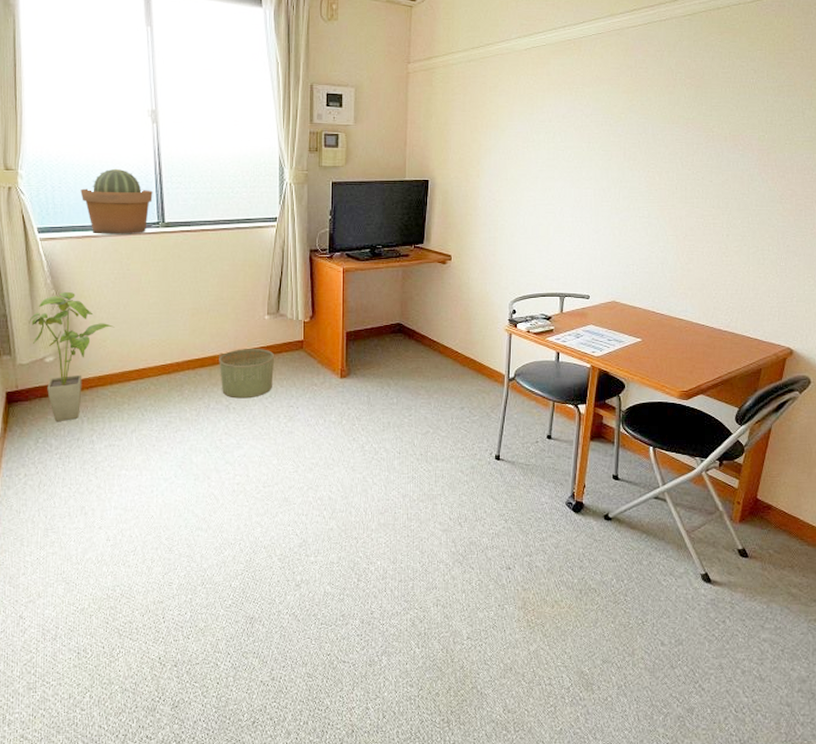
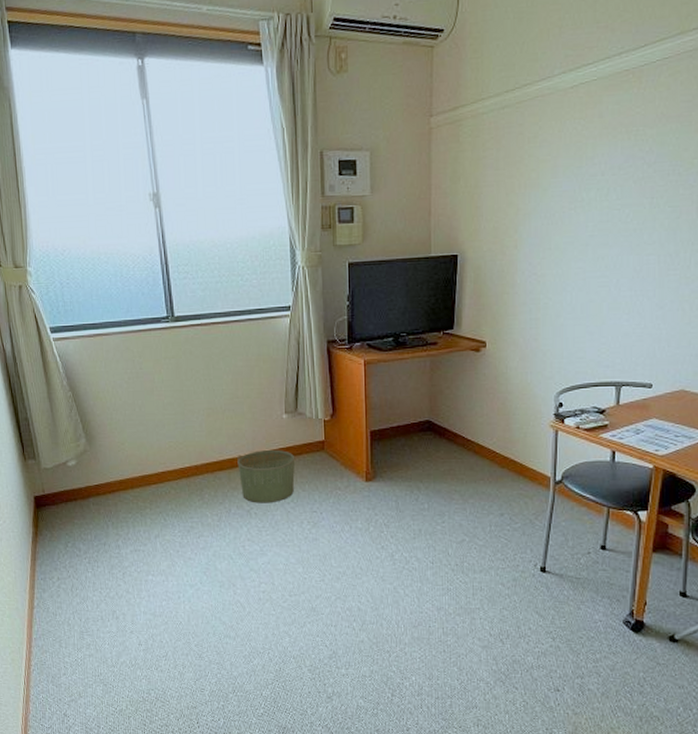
house plant: present [29,291,115,422] -> none [49,393,132,527]
potted cactus: present [80,168,153,236] -> none [88,260,161,333]

